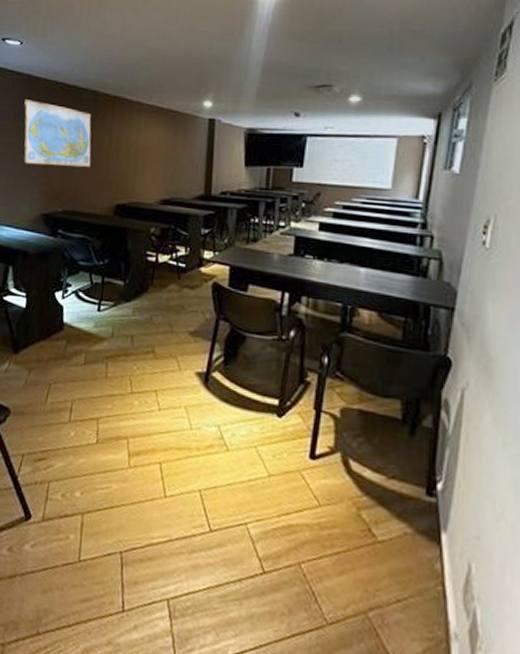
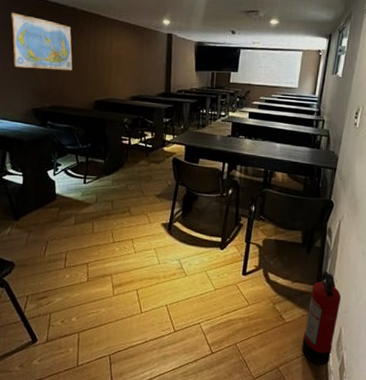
fire extinguisher: none [404,465,469,623] -> present [302,270,342,366]

